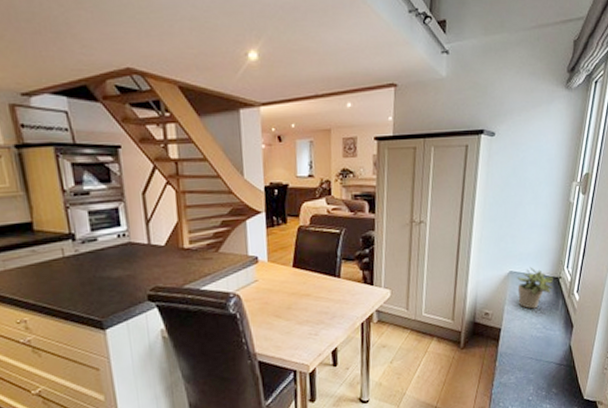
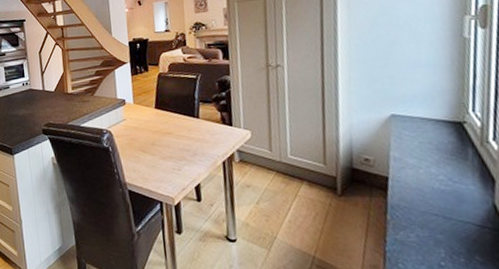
potted plant: present [517,266,554,309] -> none [402,109,457,157]

